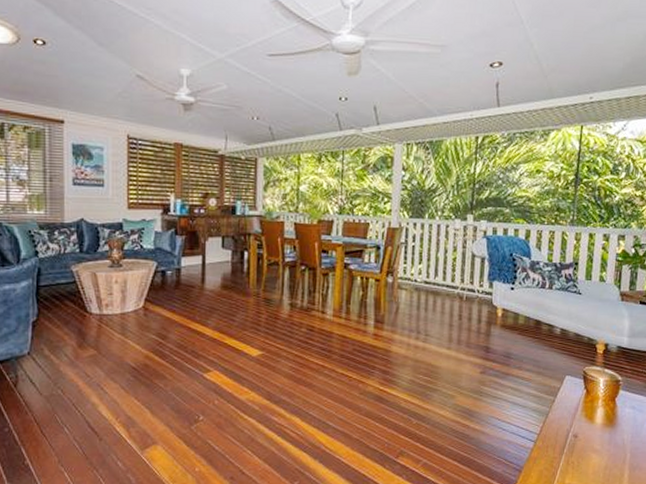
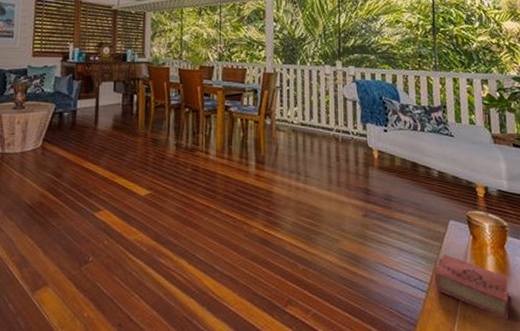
book: none [543,406,615,465] -> present [434,253,510,320]

